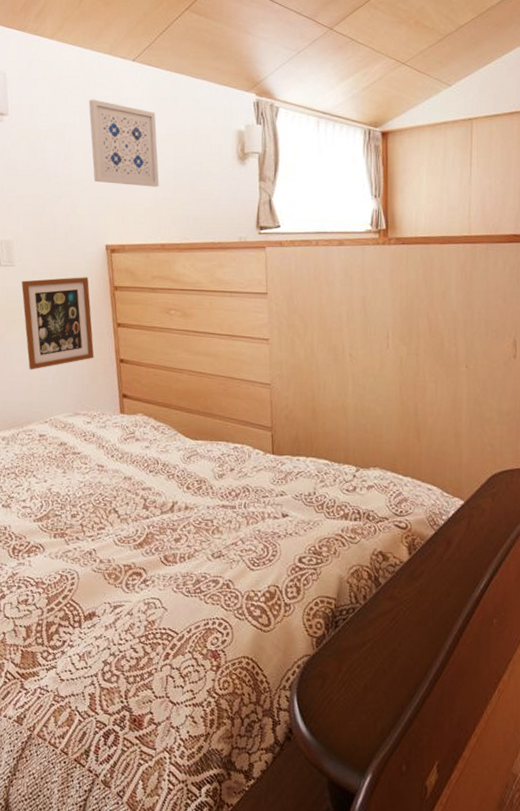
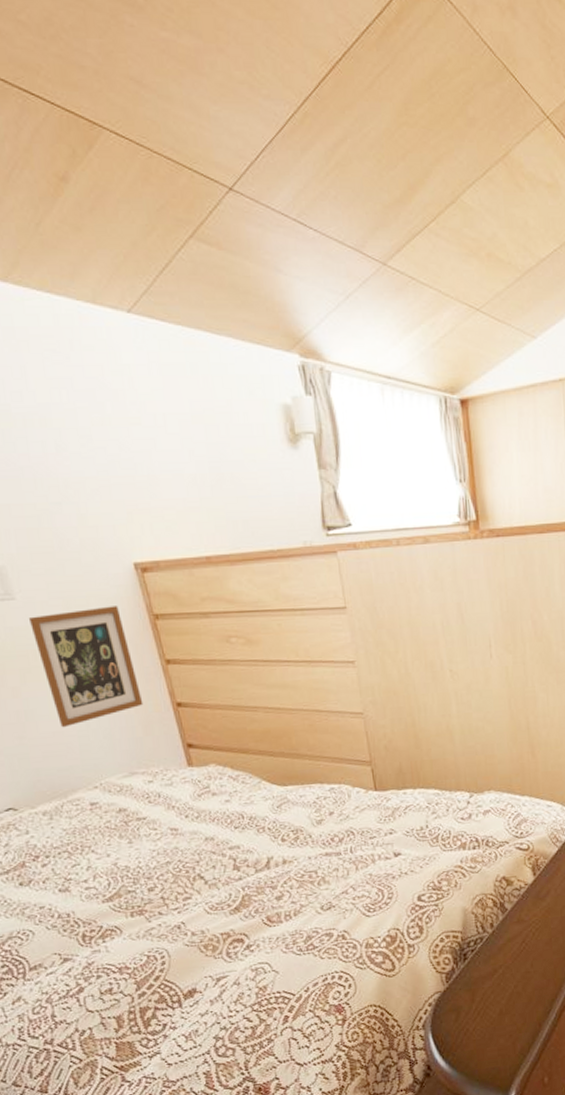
wall art: present [88,99,160,187] -> none [75,367,191,484]

